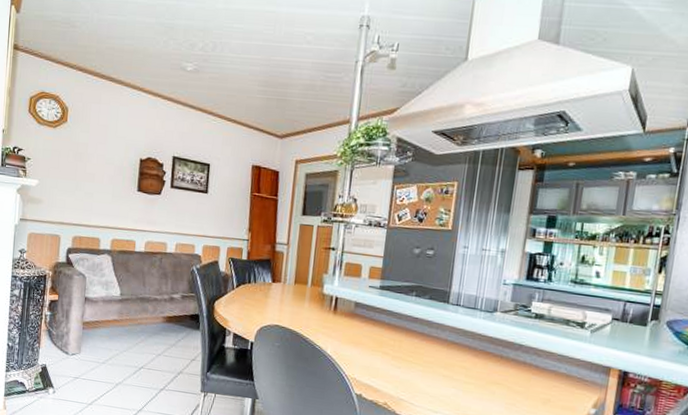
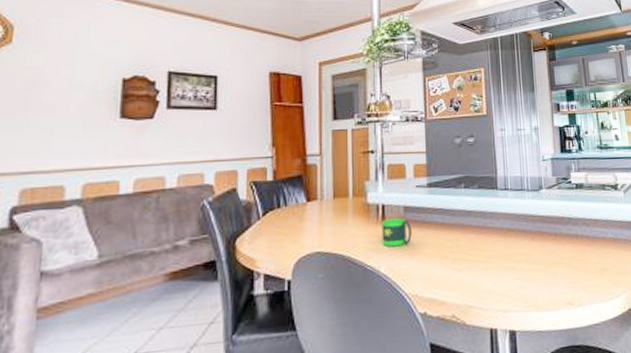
mug: none [331,310,360,335] -> present [382,218,412,247]

